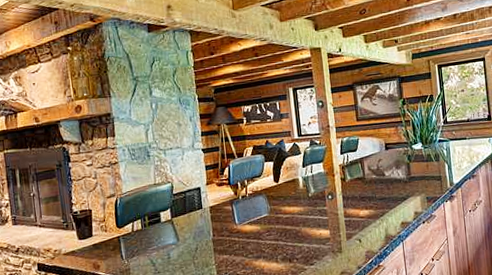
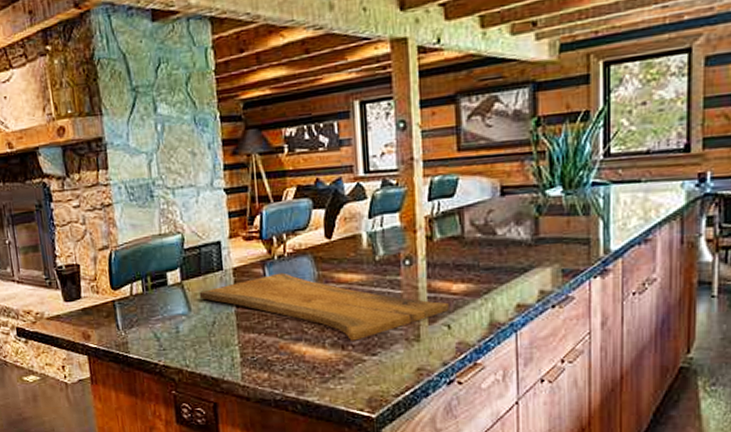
cutting board: none [185,208,359,256] -> present [199,272,449,341]

